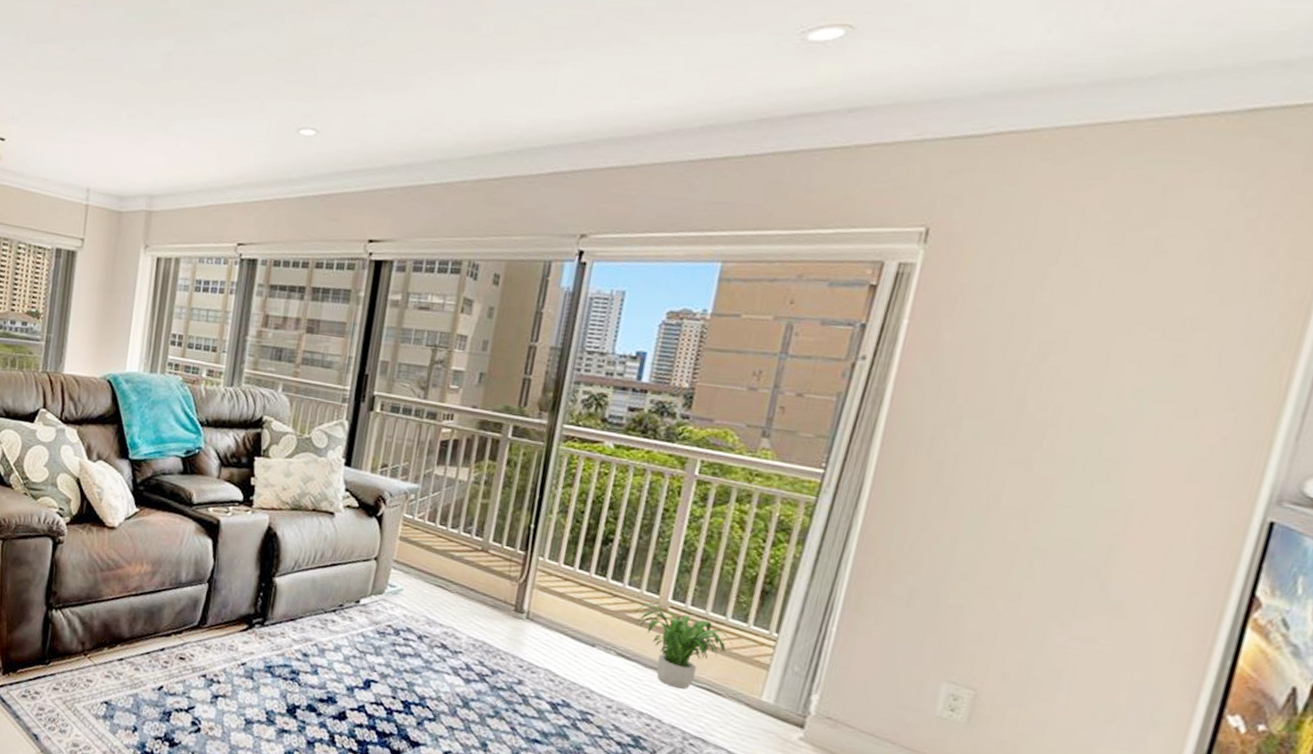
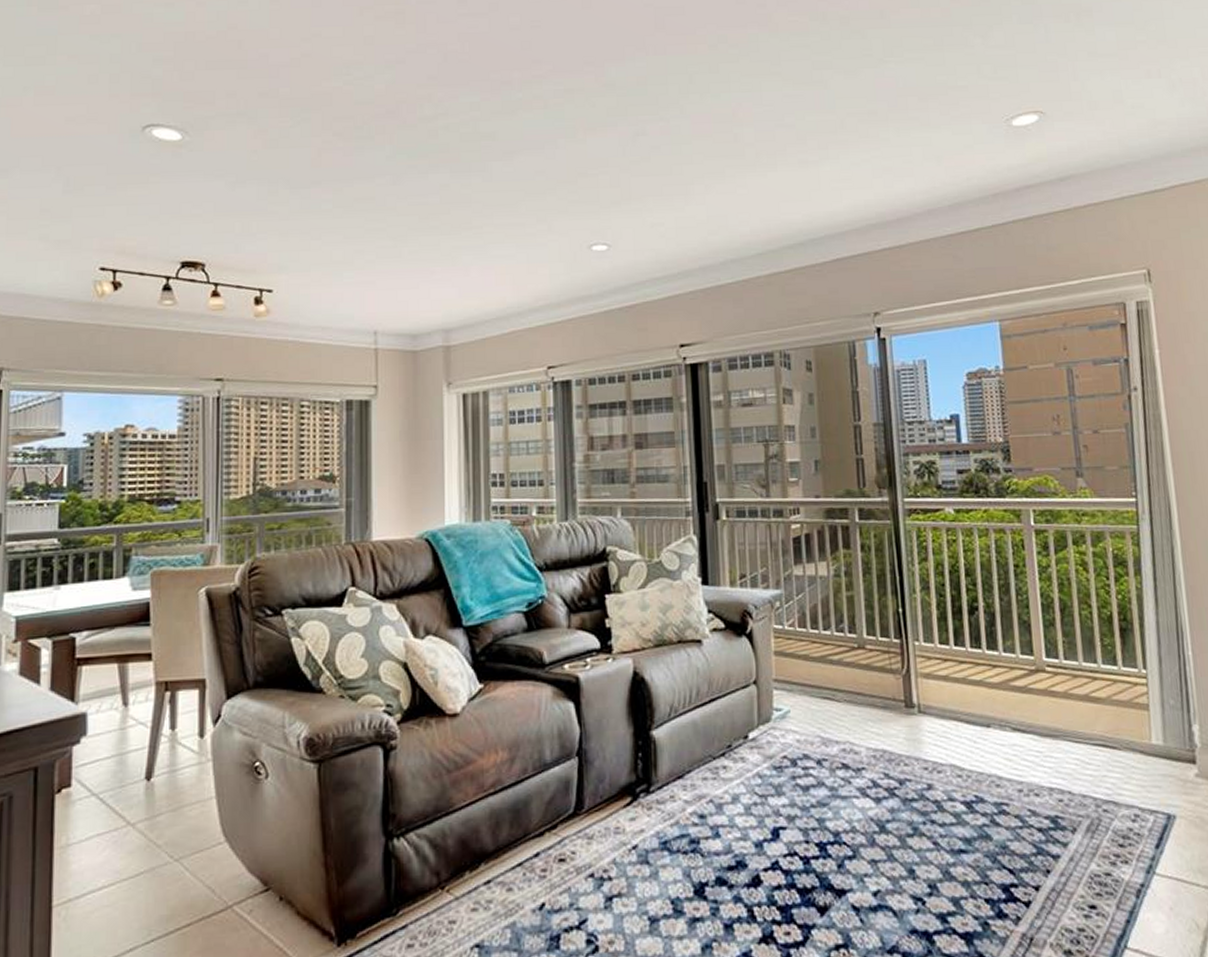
potted plant: present [635,603,733,690] -> none [1017,667,1112,752]

